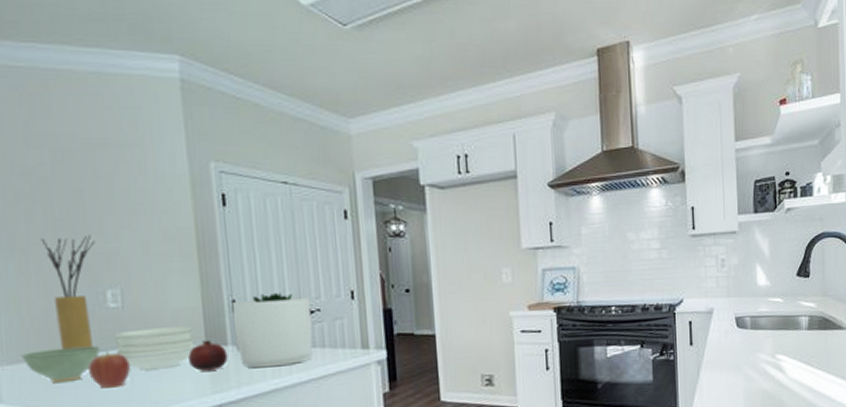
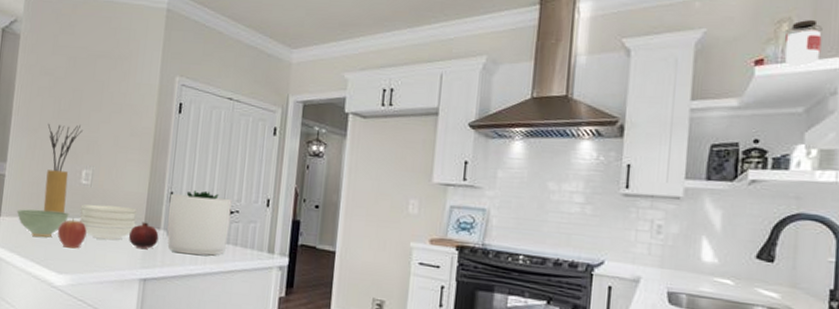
jar: none [800,61,826,103] -> present [785,20,823,67]

